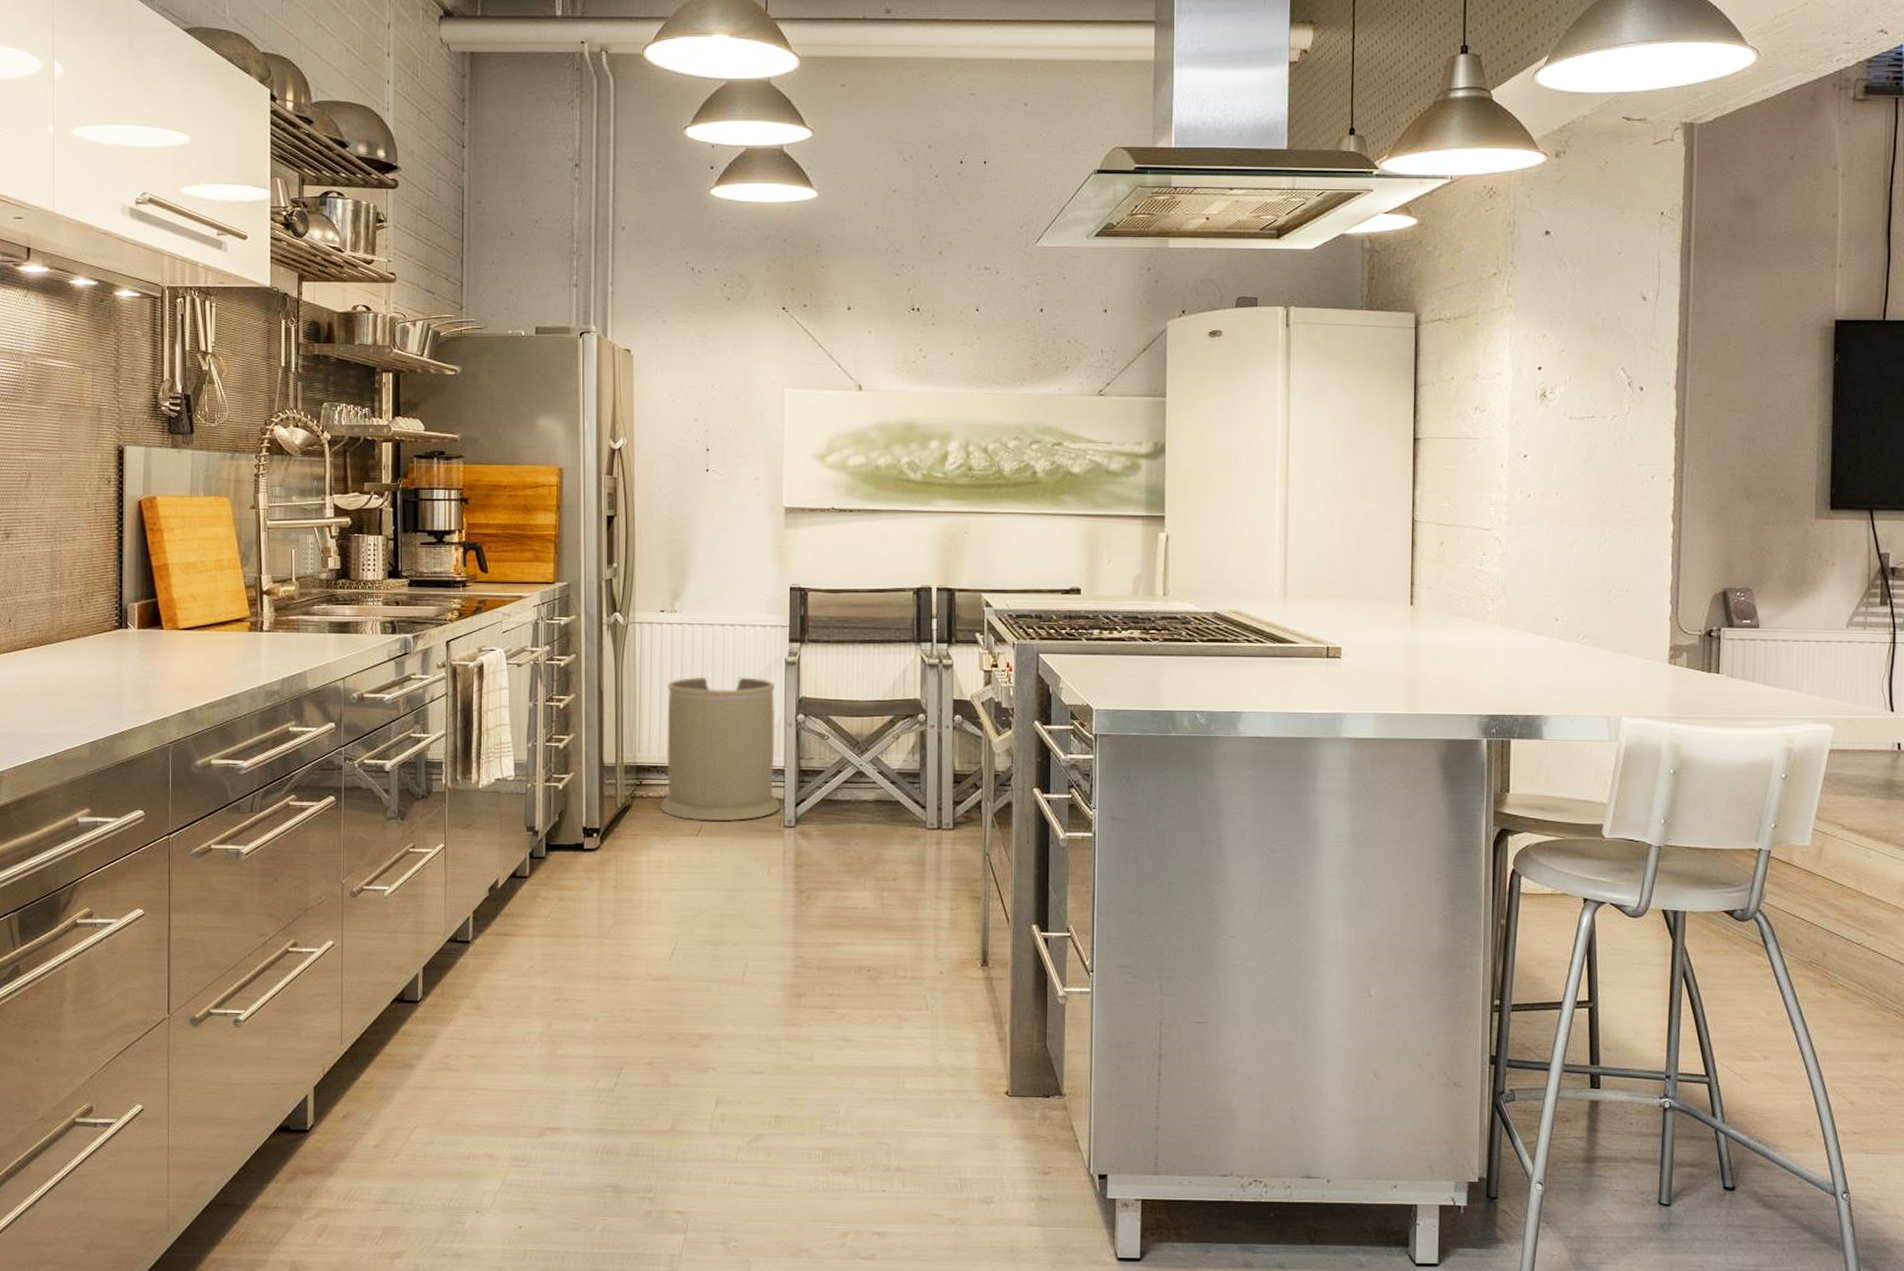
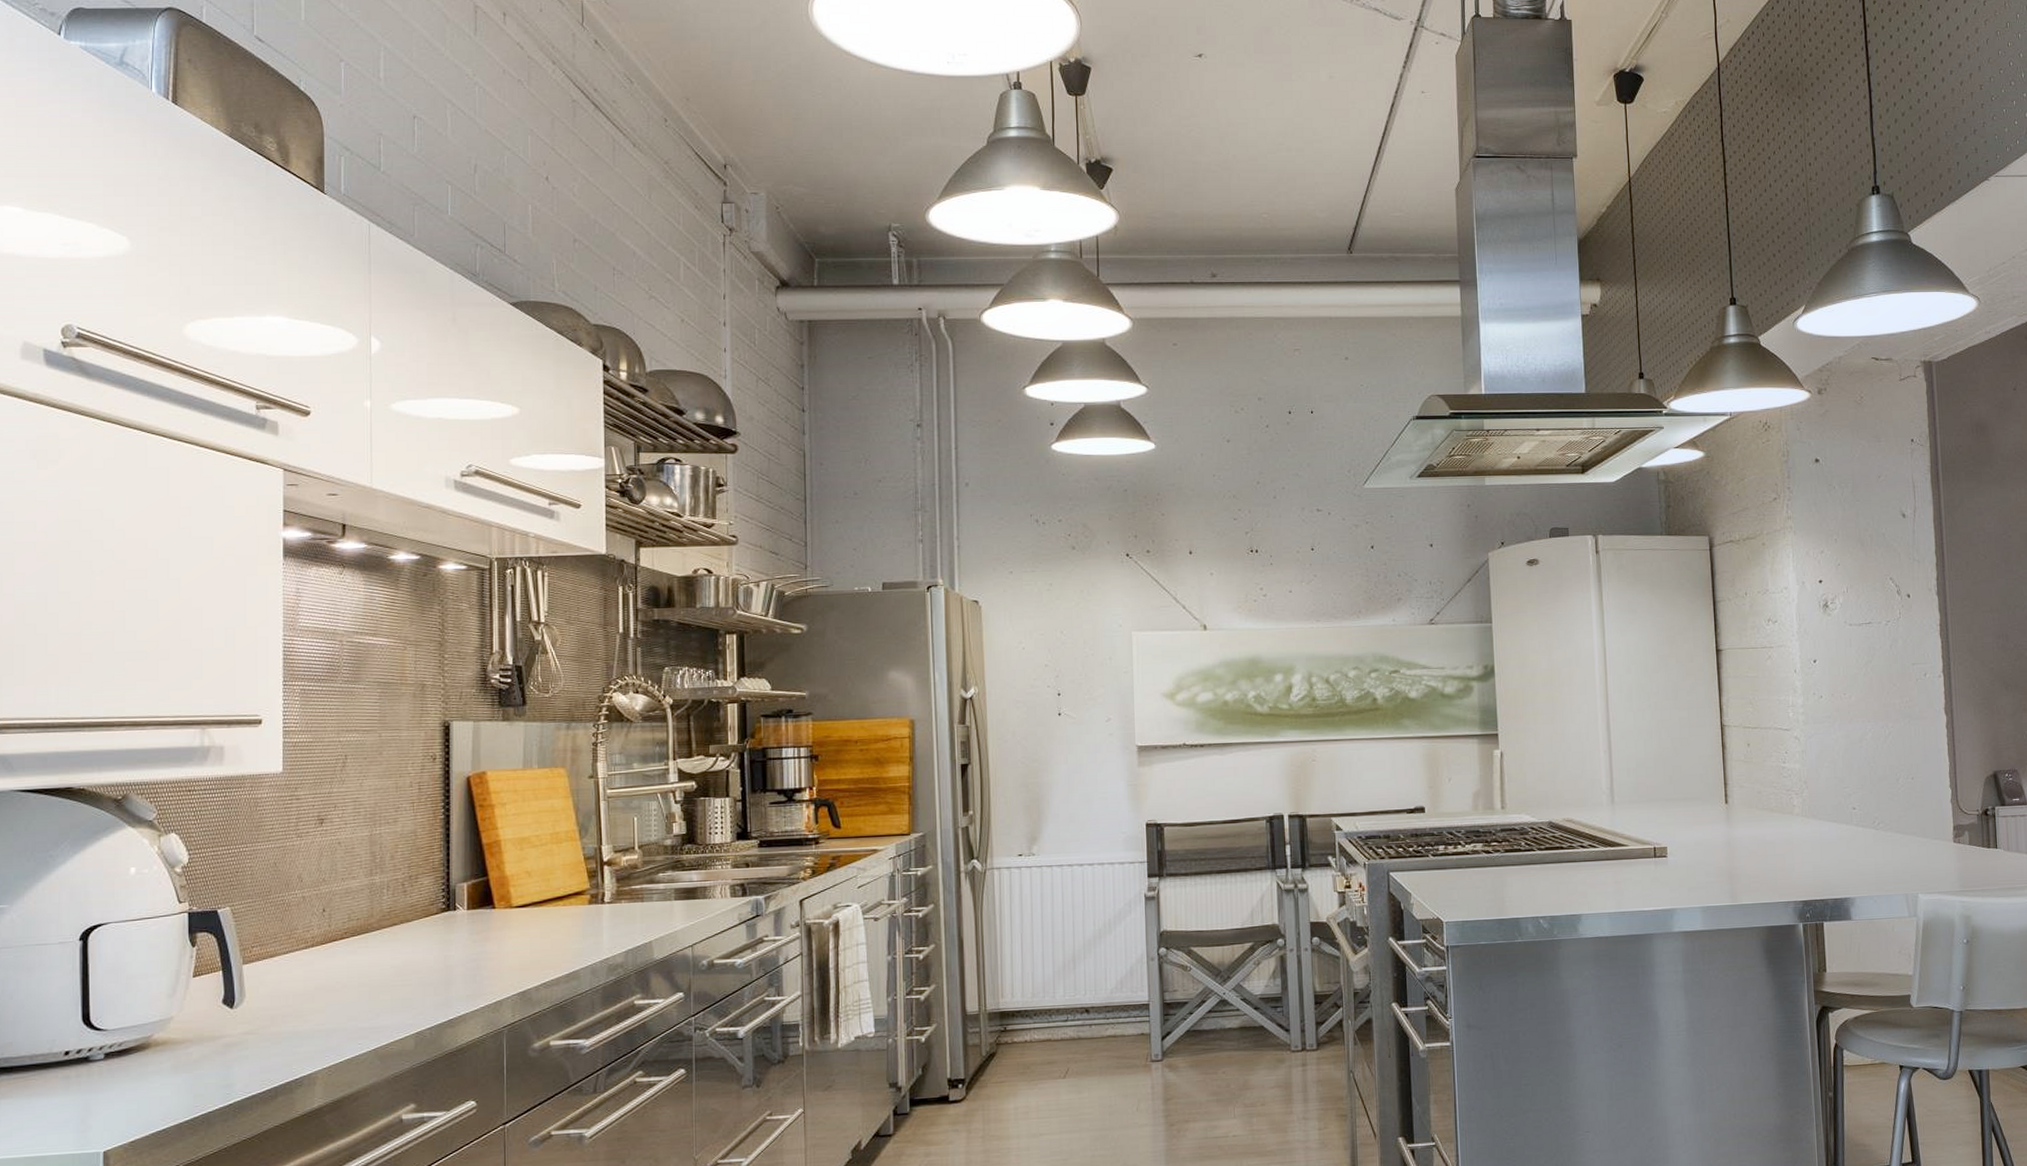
trash can: present [660,676,781,822] -> none [1026,915,1147,1063]

